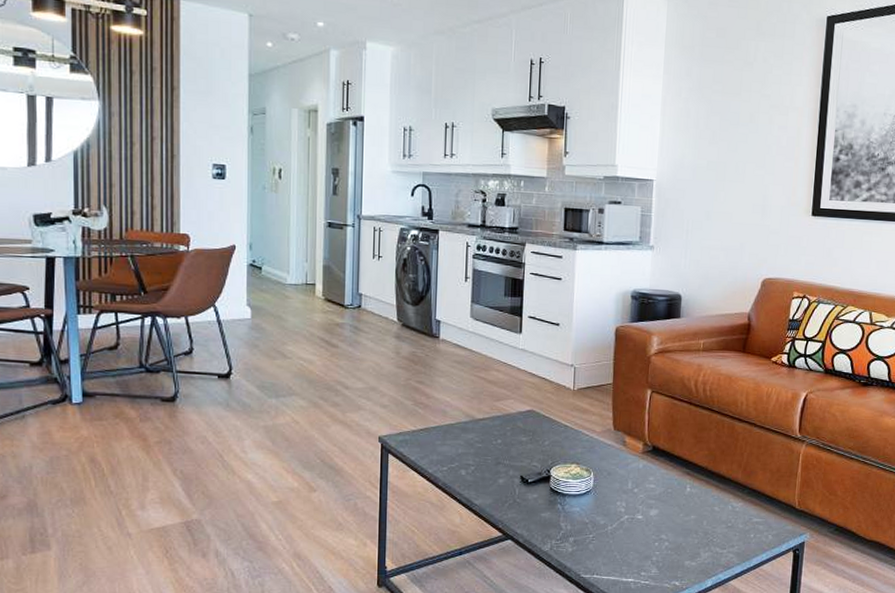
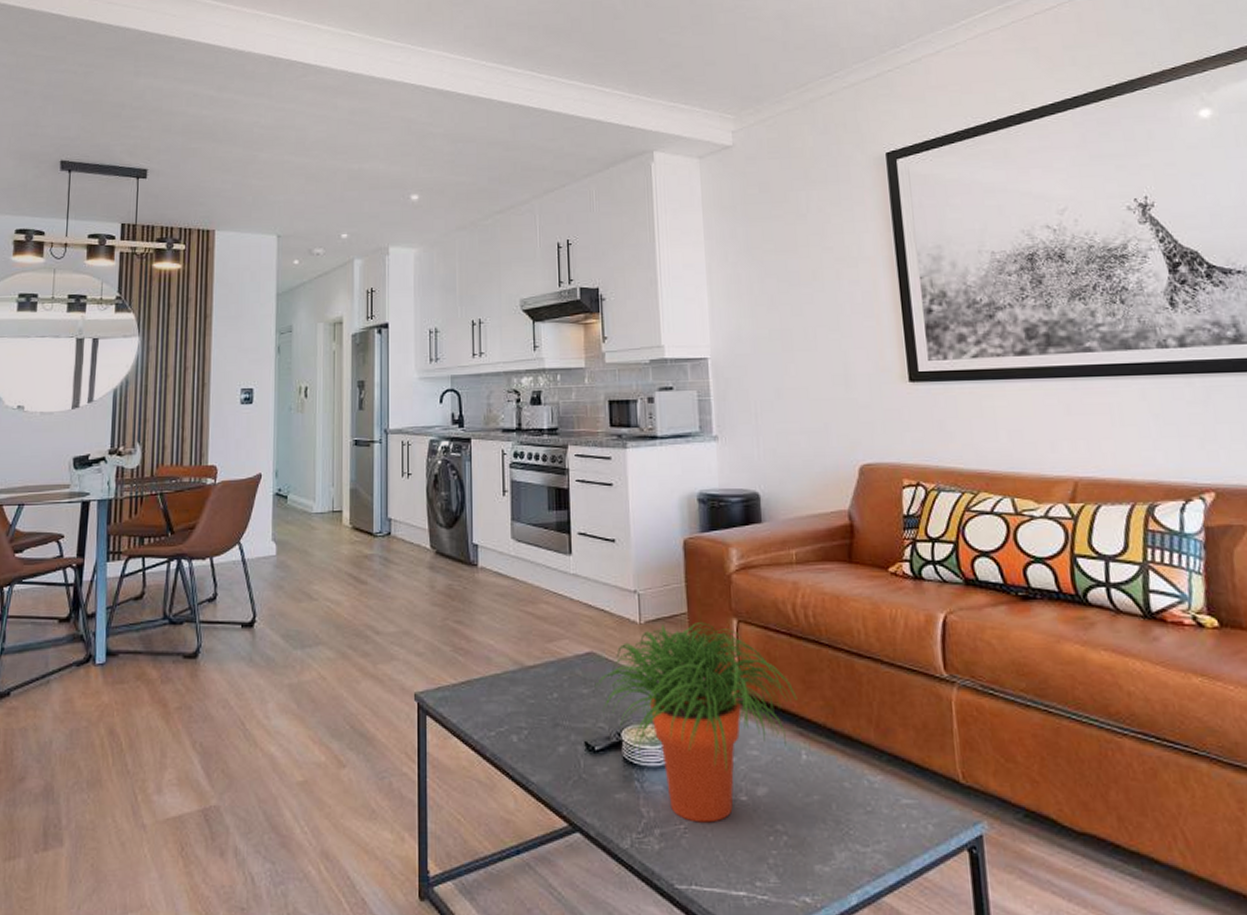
potted plant: none [532,391,689,533] -> present [594,622,797,823]

